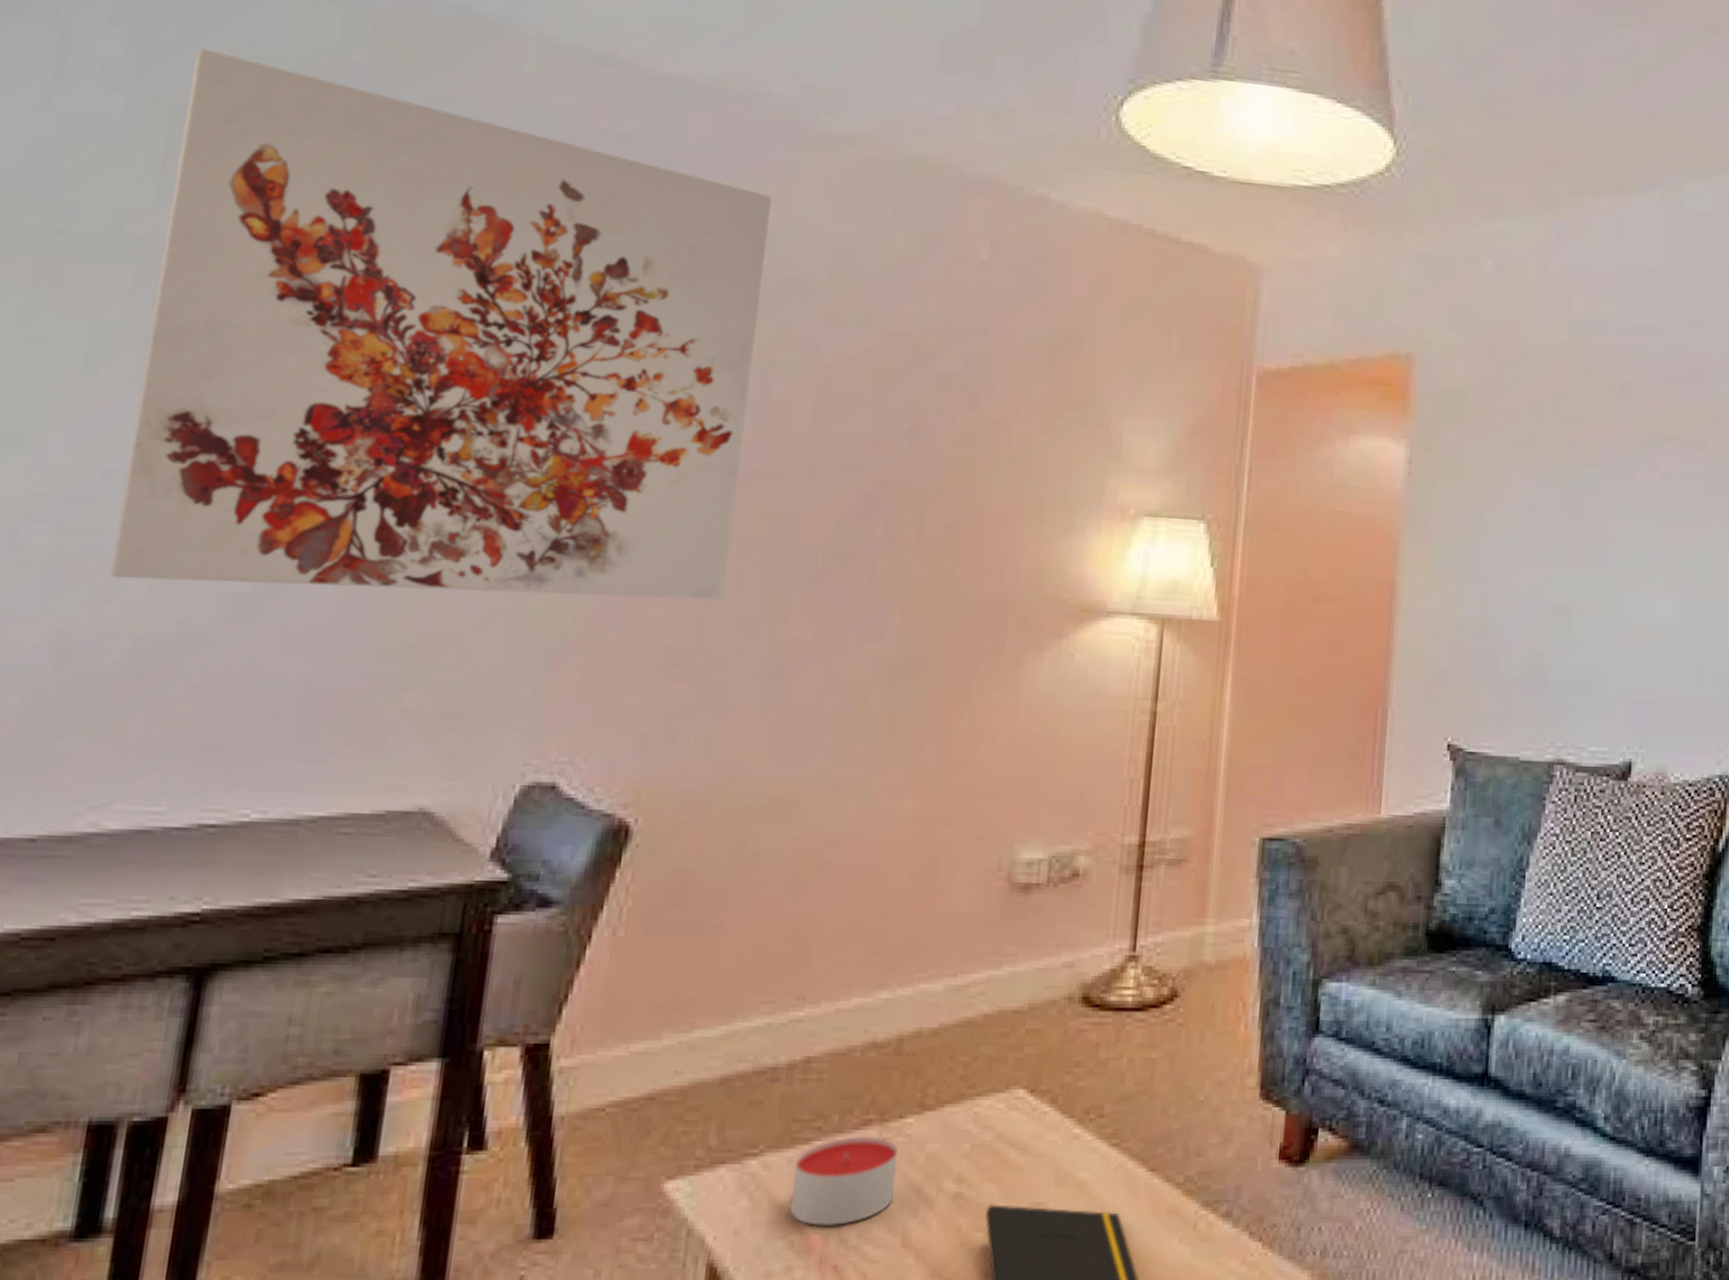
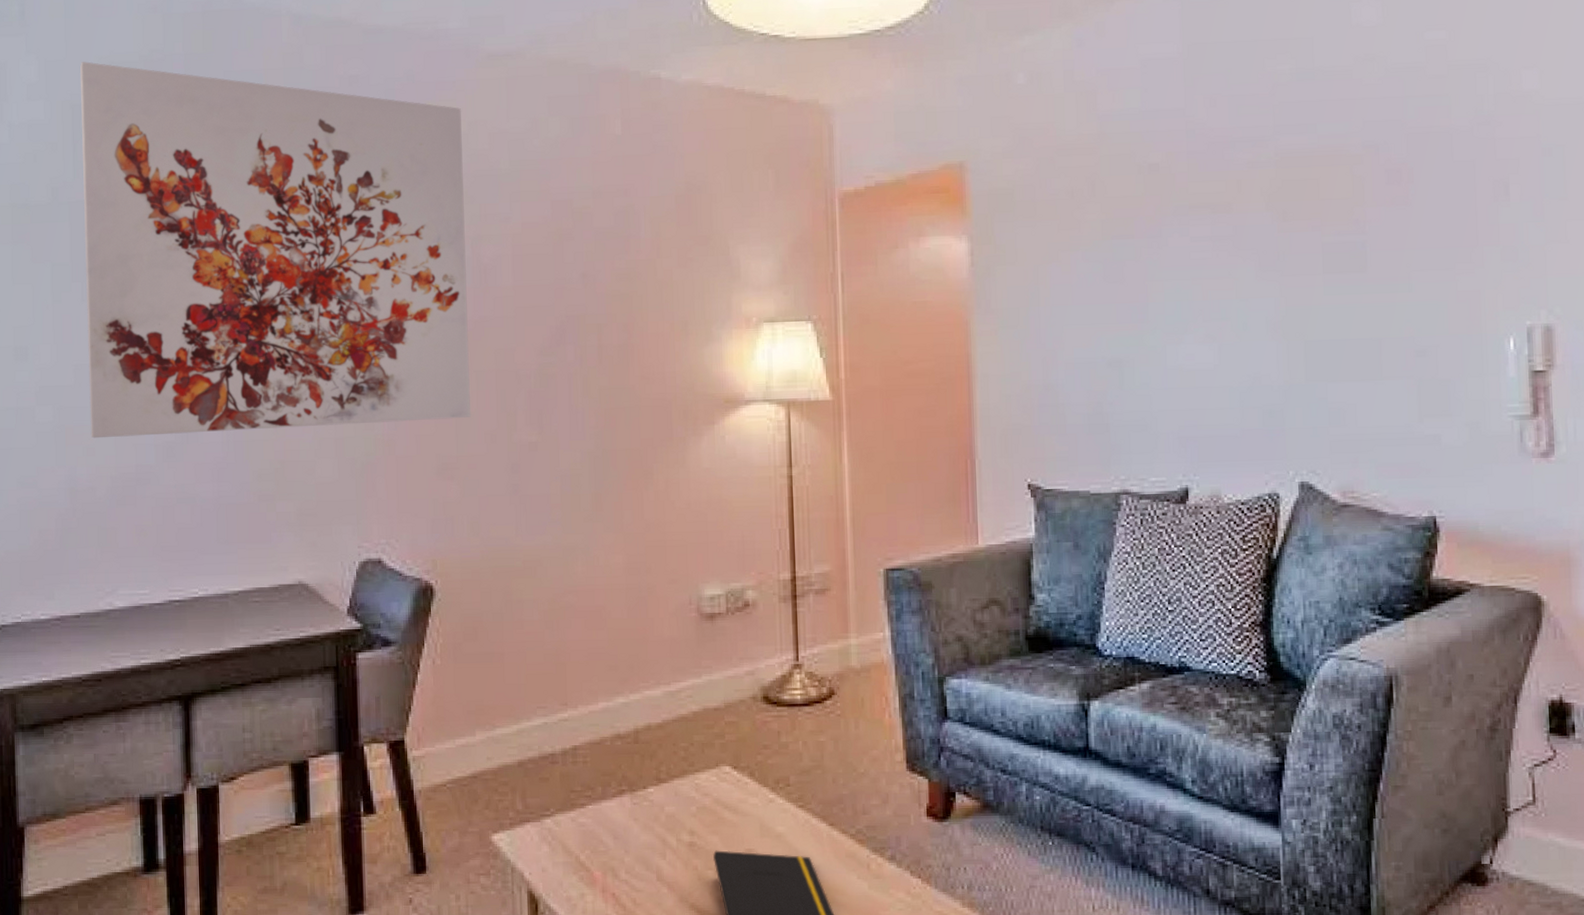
candle: present [790,1136,899,1226] -> none [576,802,647,865]

